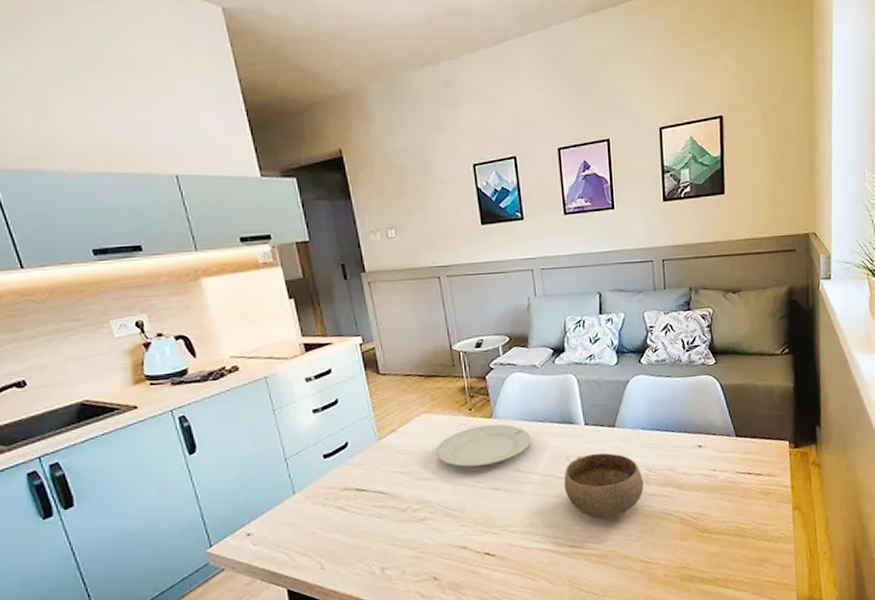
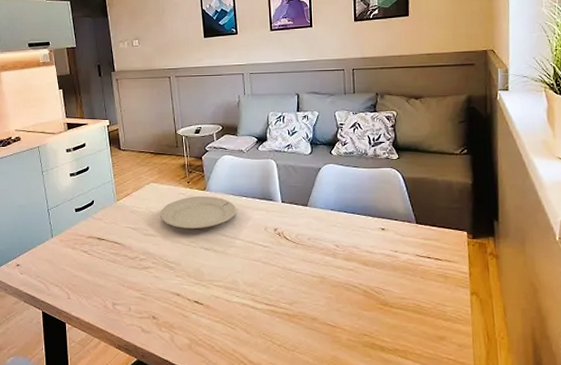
bowl: present [564,453,644,519] -> none [262,227,331,283]

